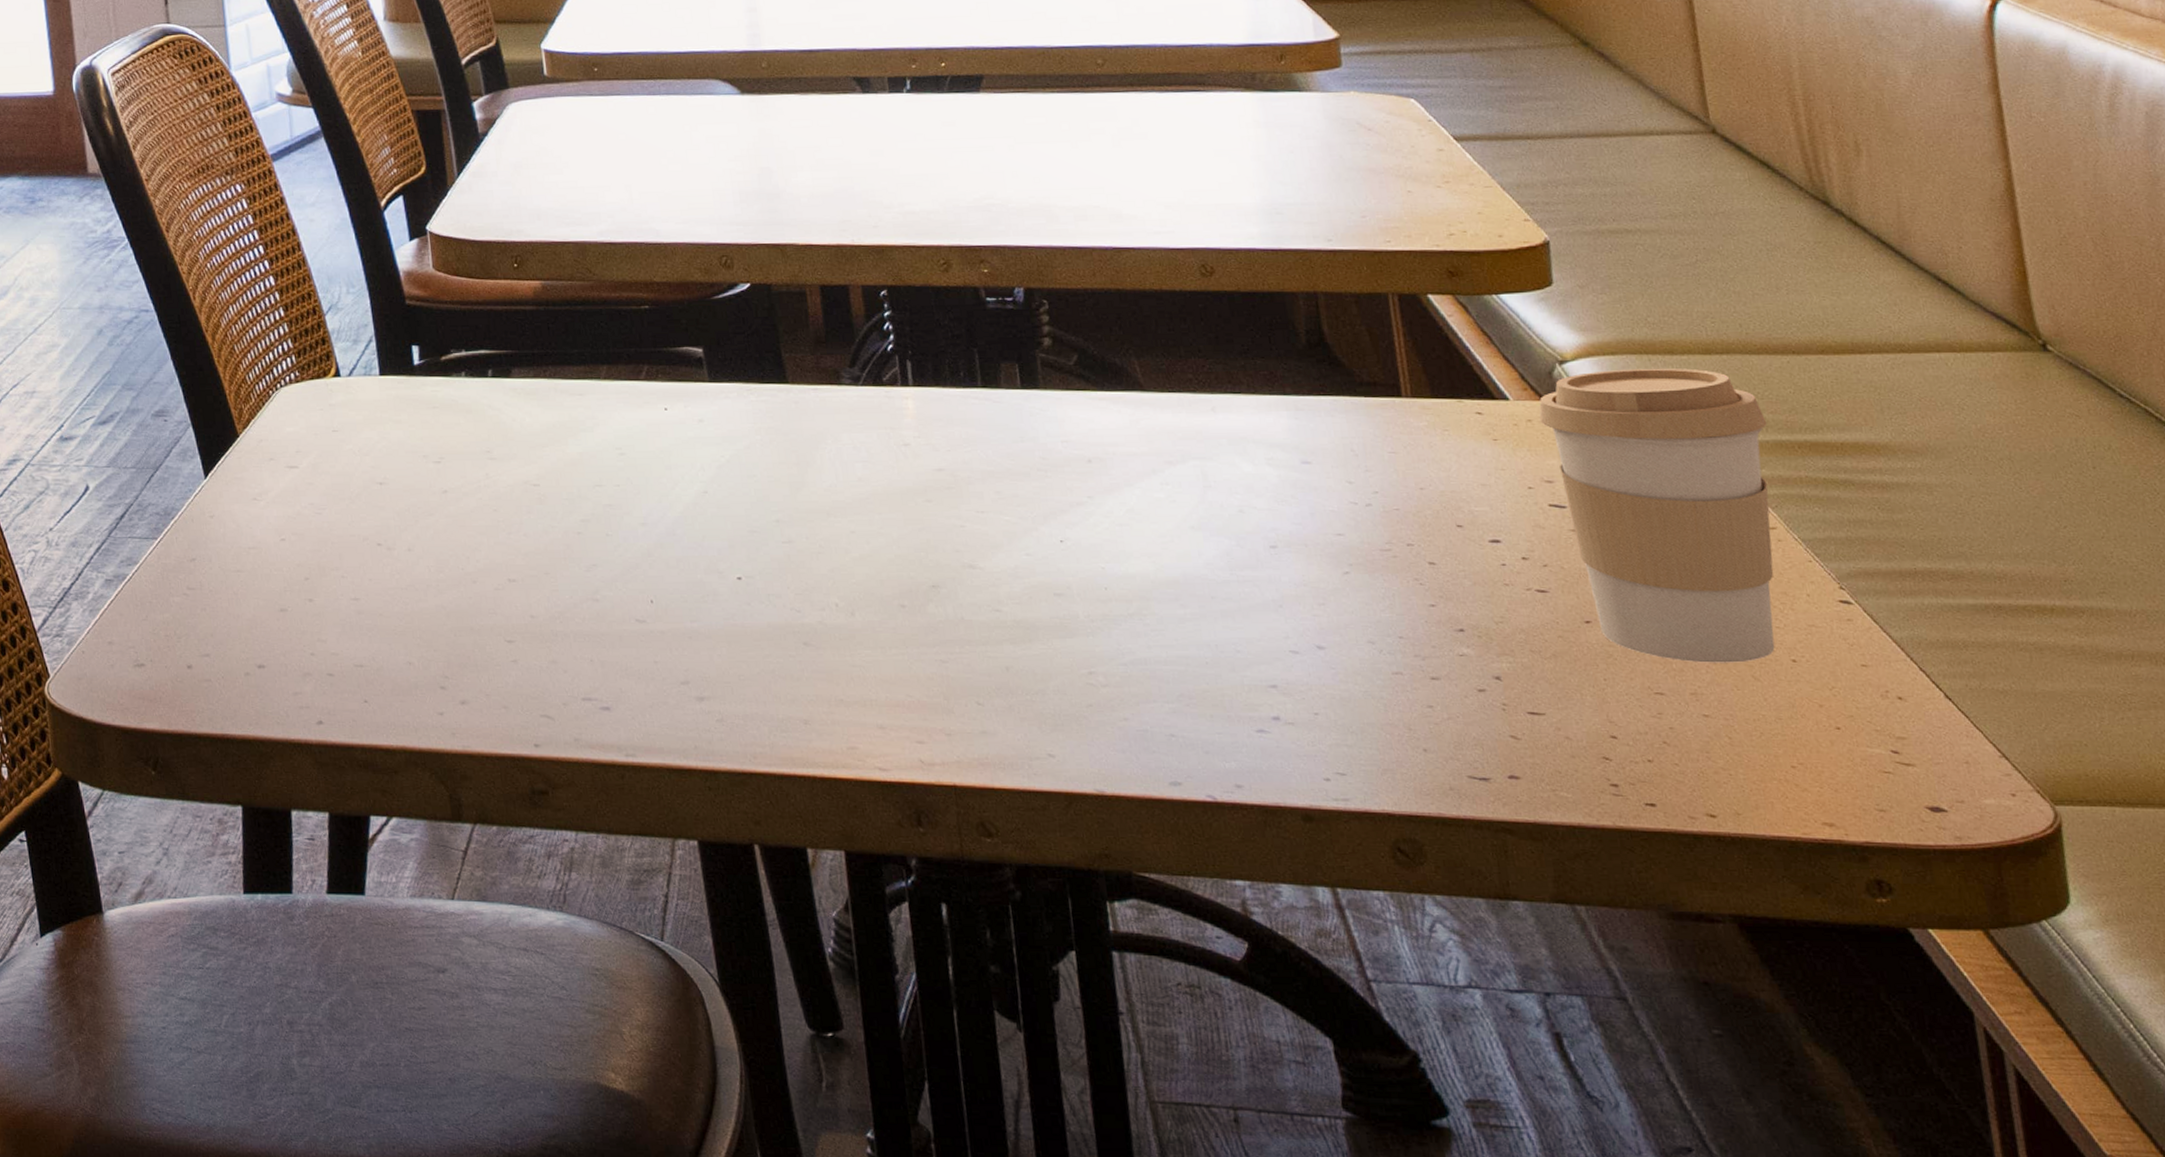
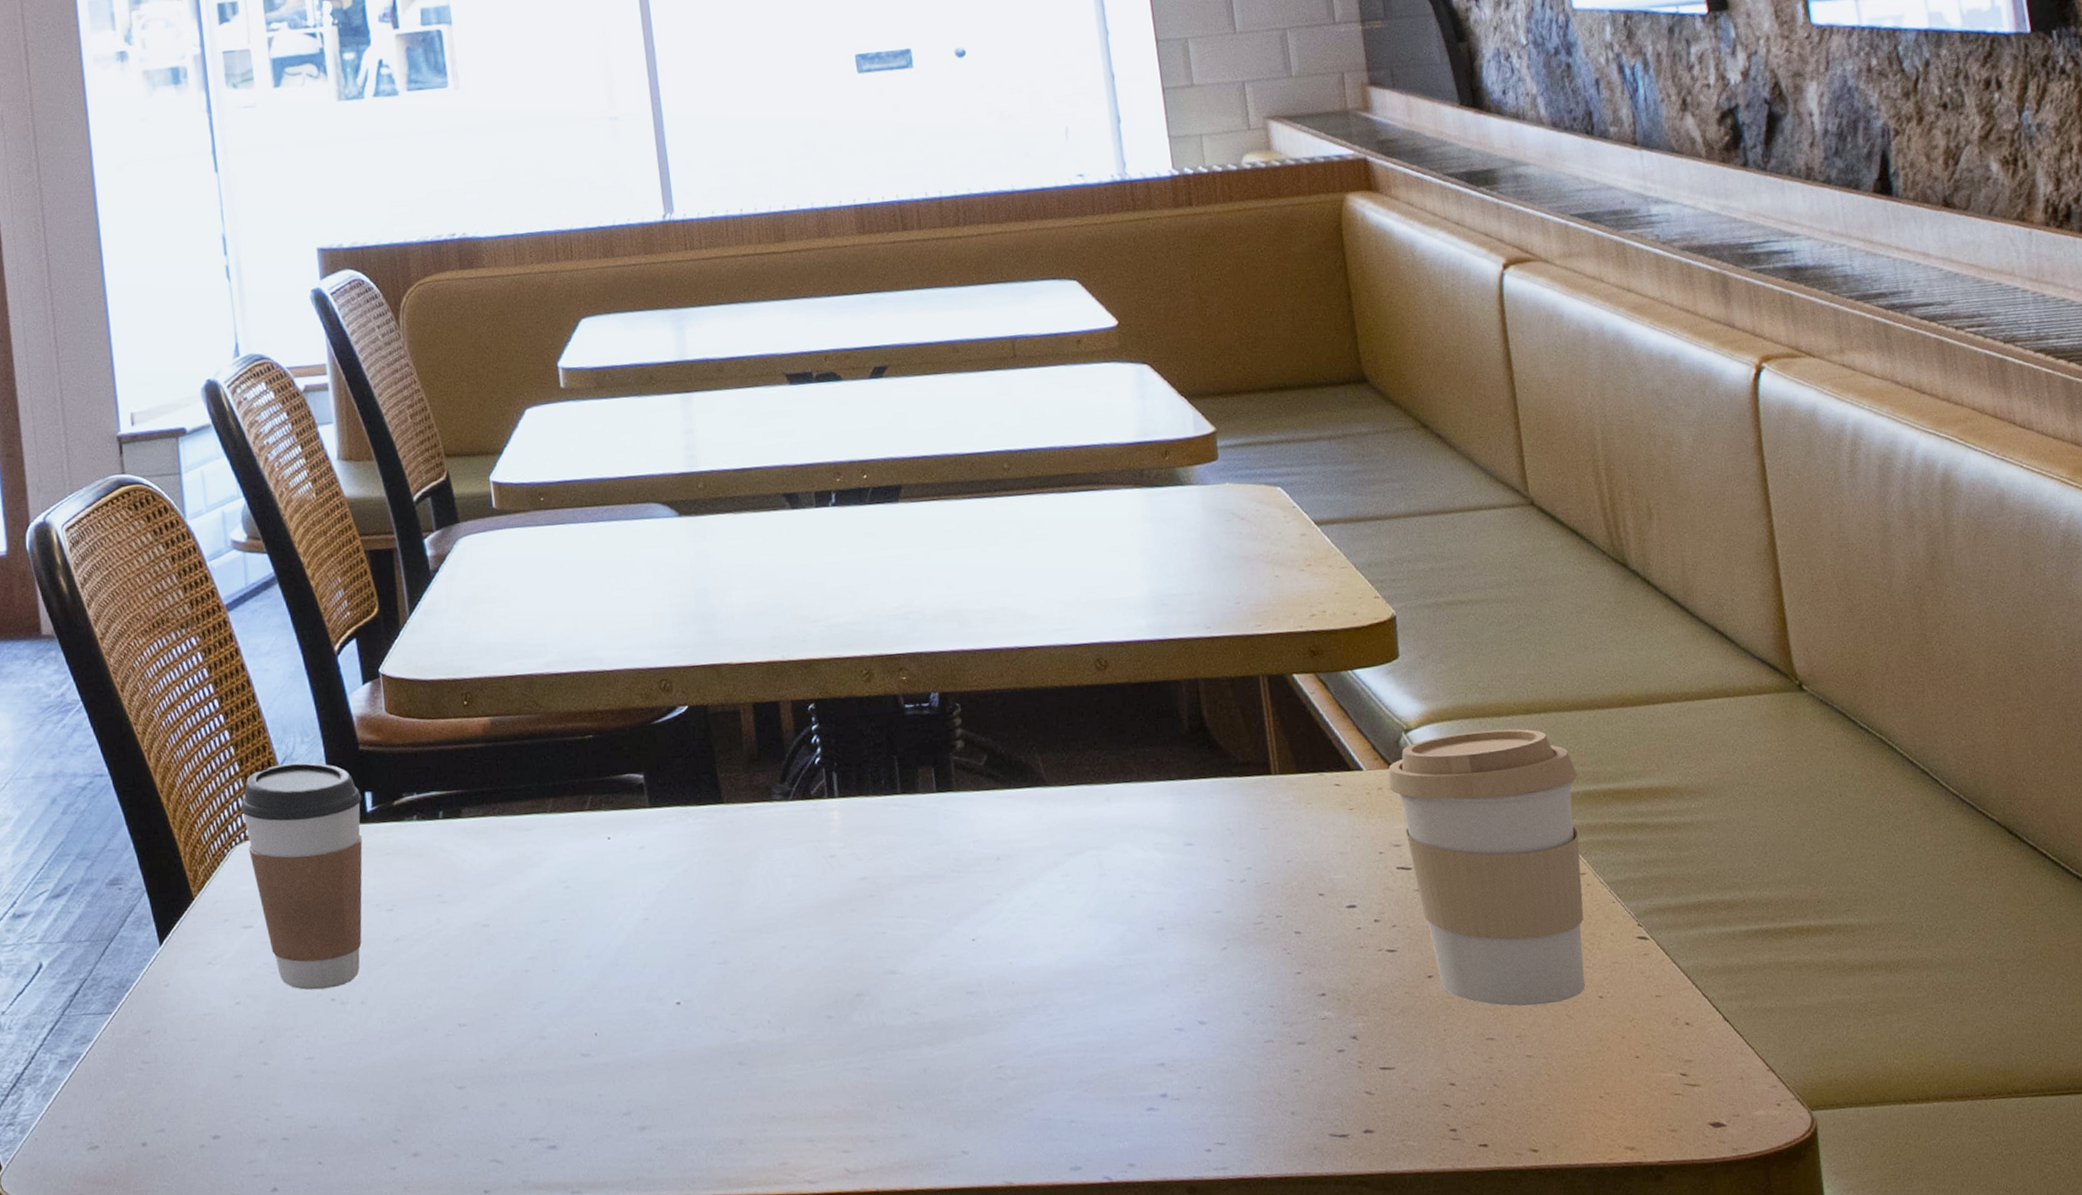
coffee cup: none [285,312,410,533] -> present [240,762,363,990]

